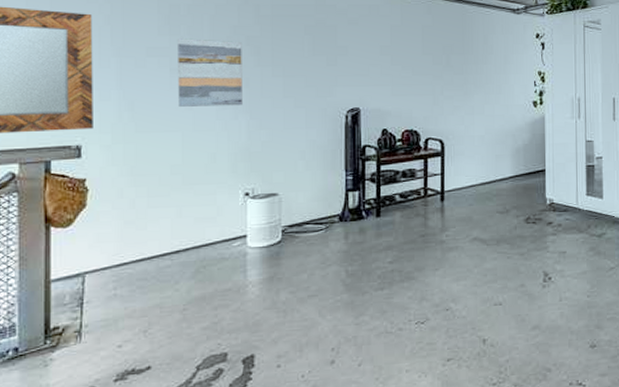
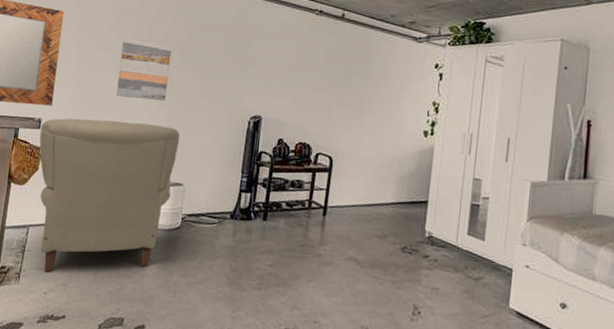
chair: none [81,133,267,322] -> present [39,118,180,272]

